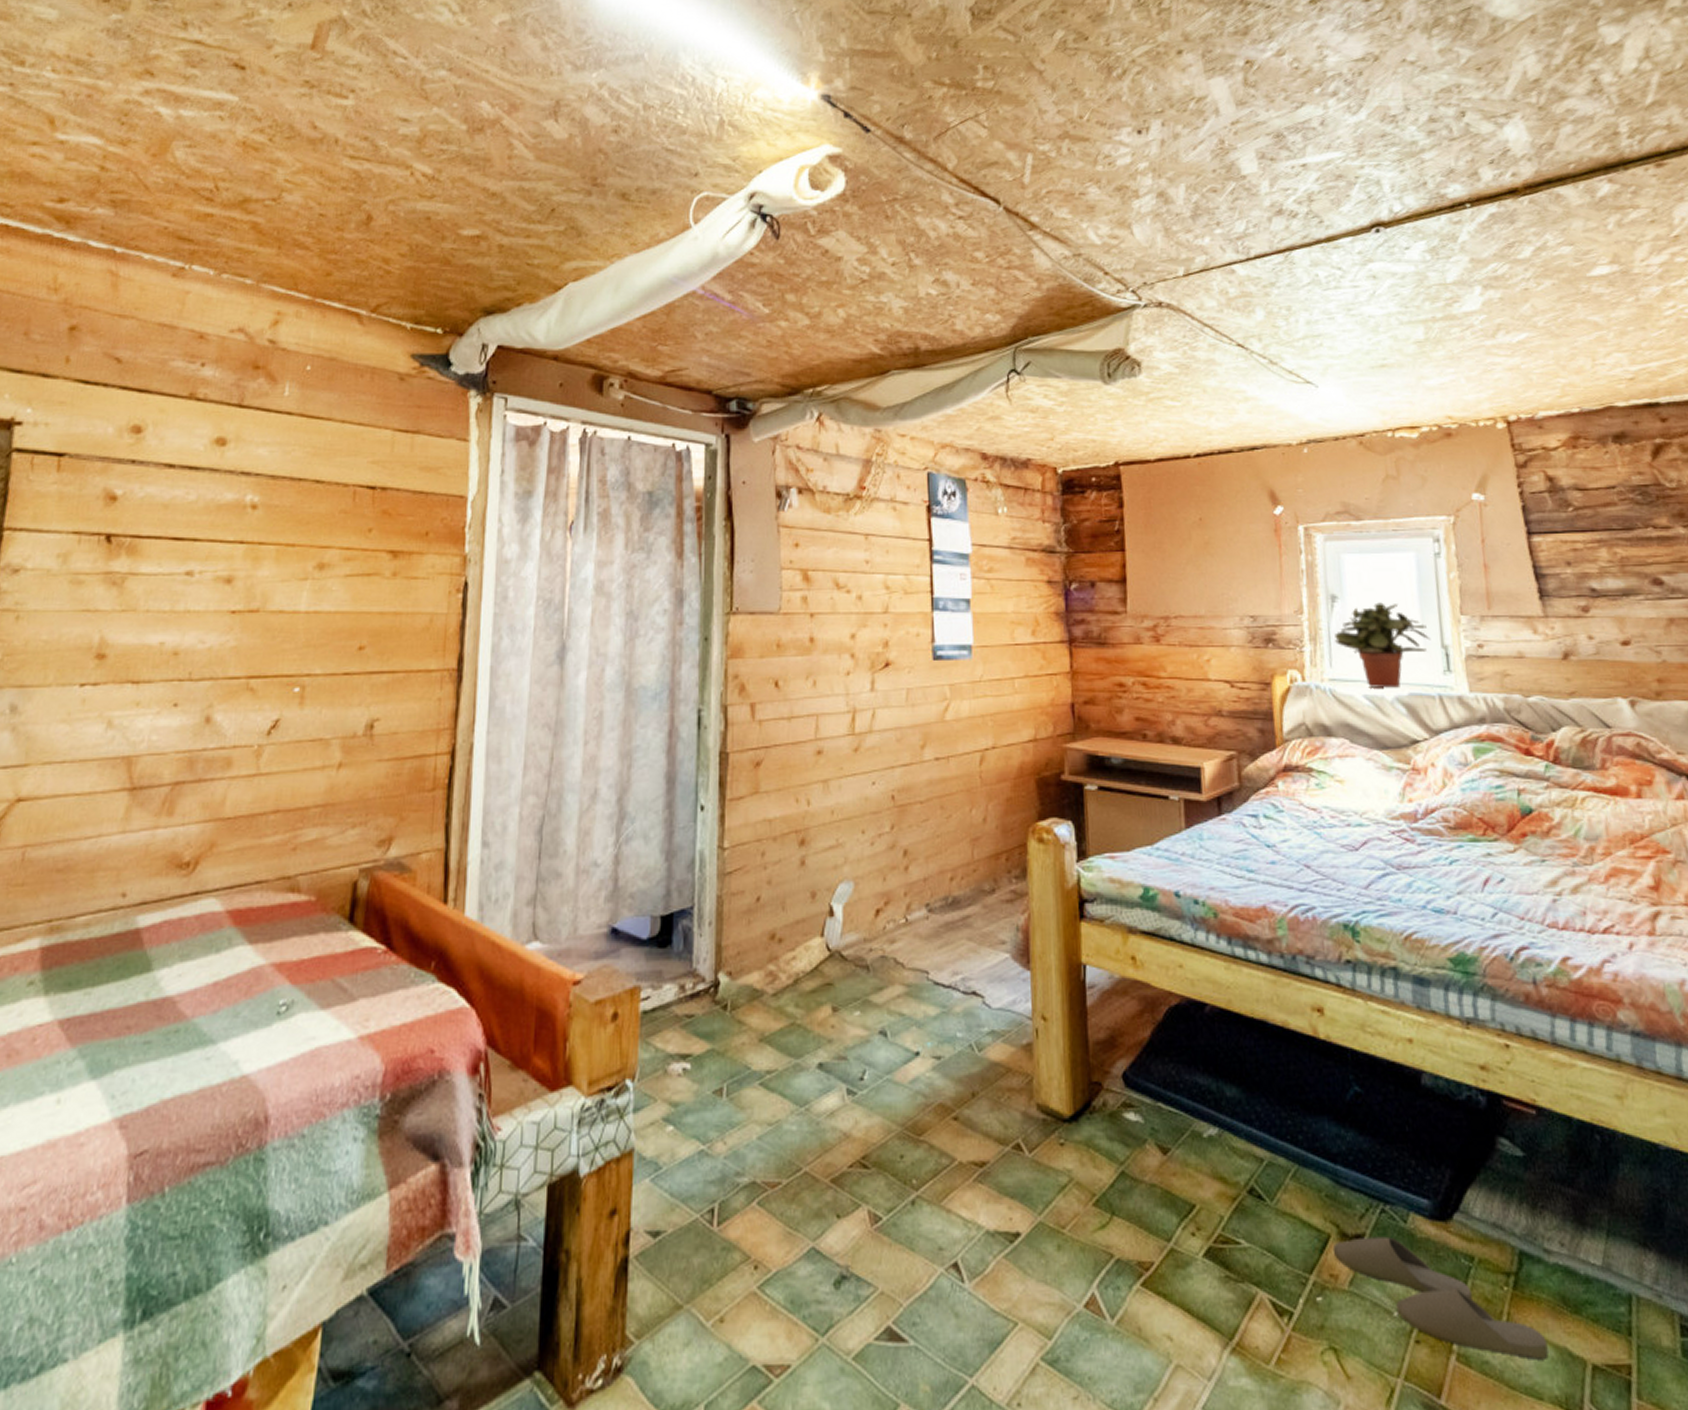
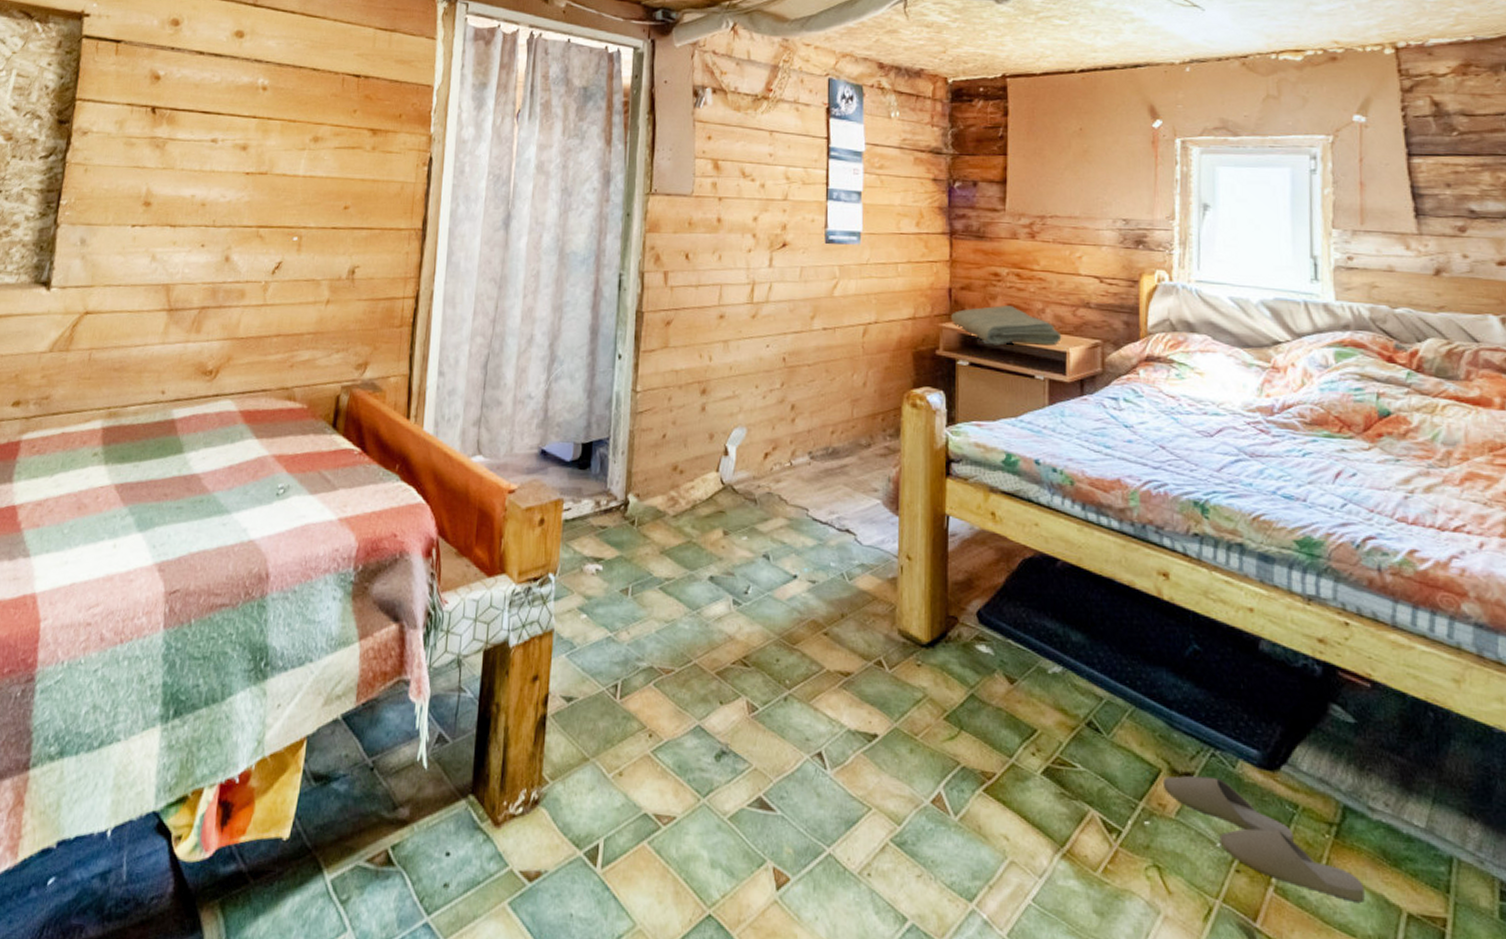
towel: none [1075,719,1195,765] -> present [951,305,1062,346]
potted plant: present [1334,602,1431,688] -> none [1204,213,1300,292]

